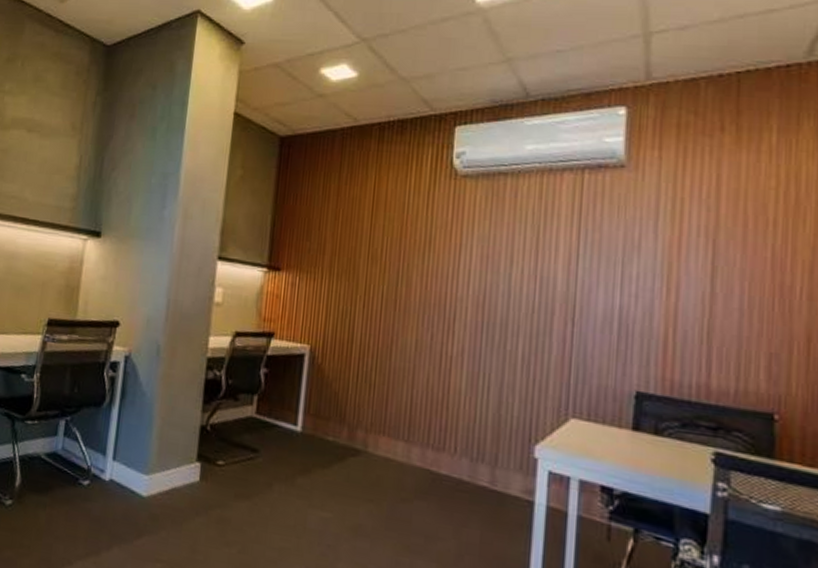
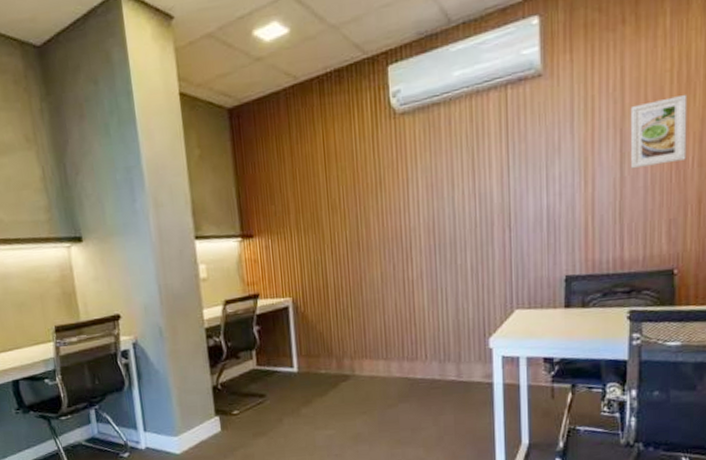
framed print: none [723,217,796,290] -> present [630,94,688,169]

